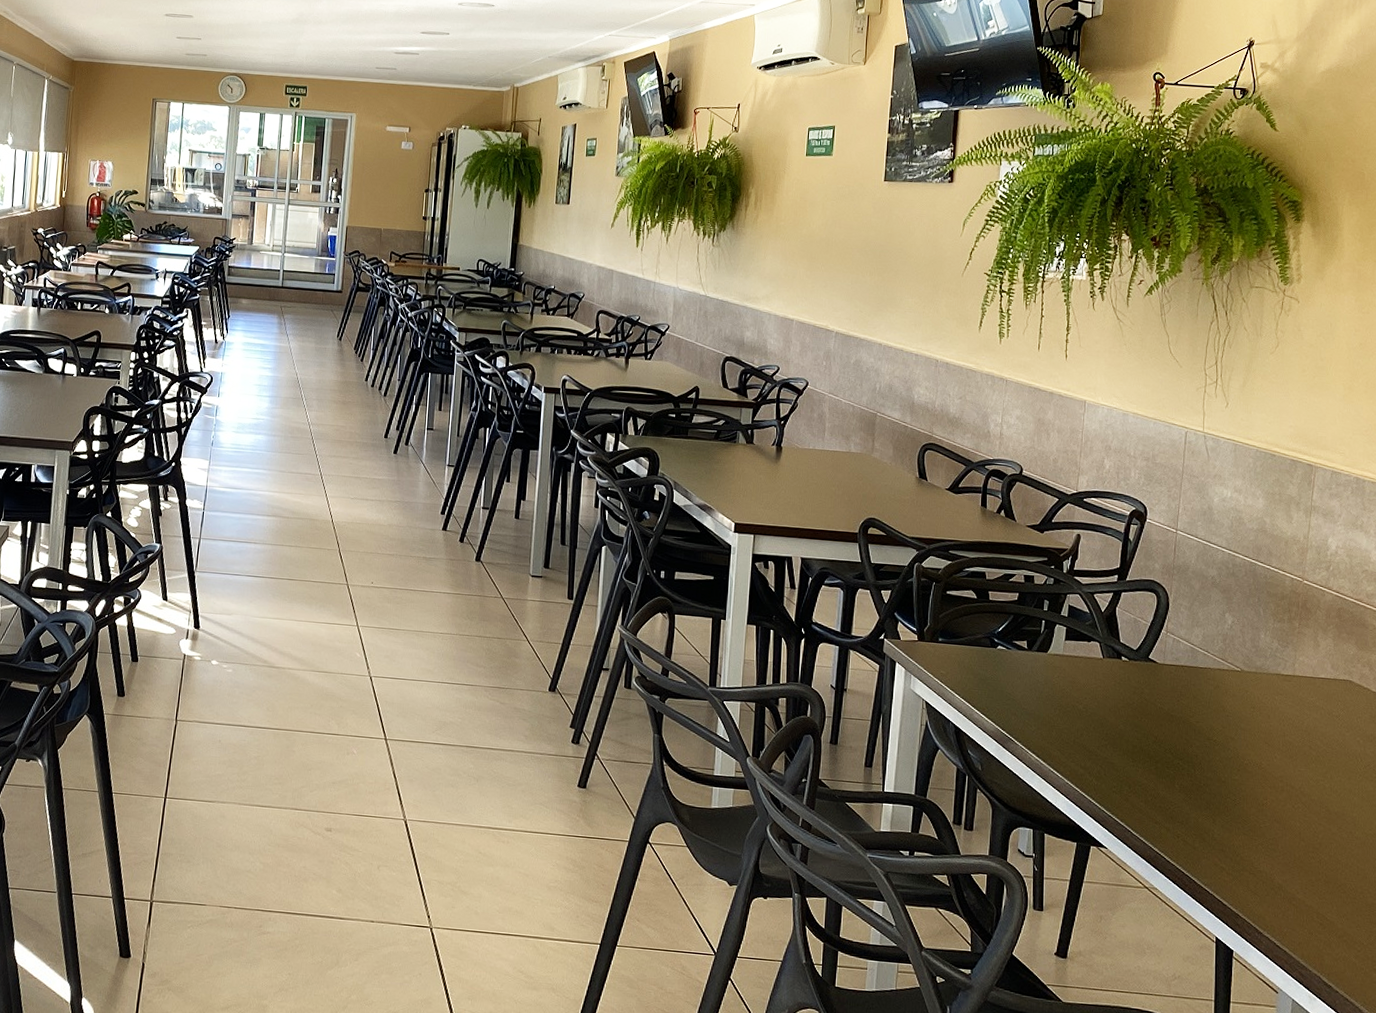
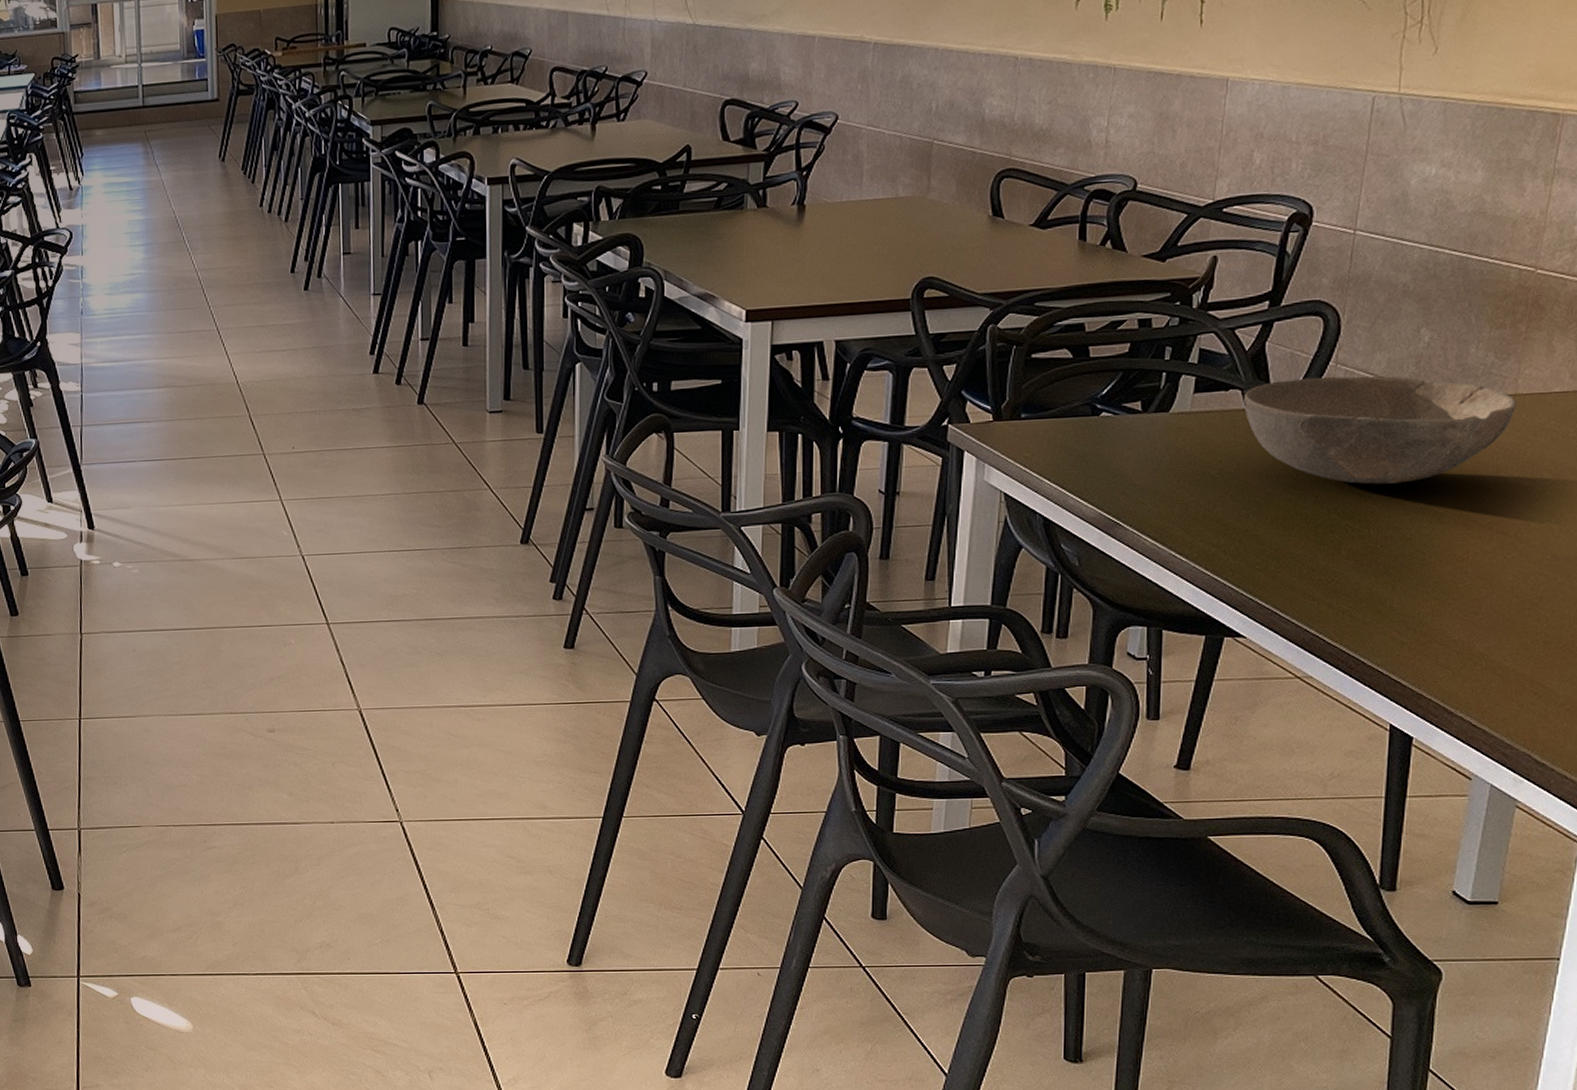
bowl: none [1102,639,1295,735] -> present [1244,375,1516,485]

